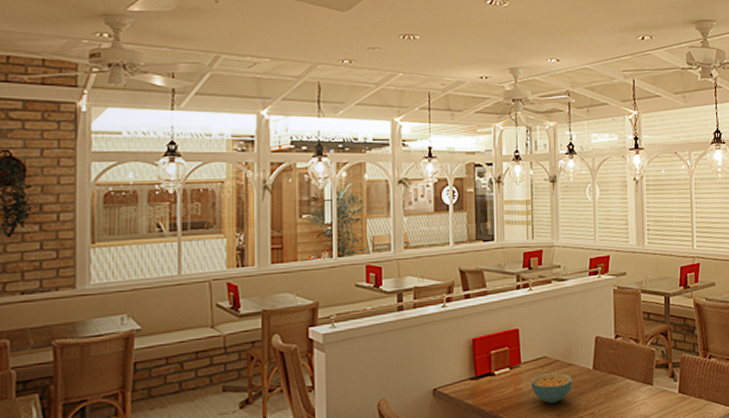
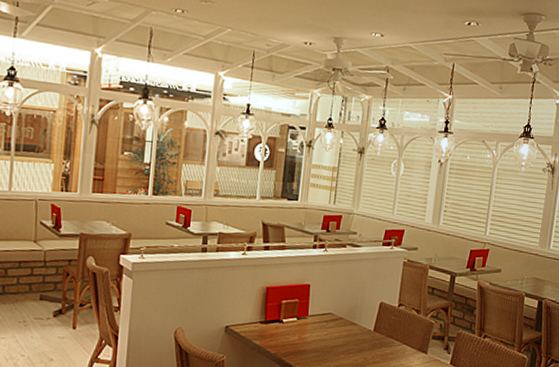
cereal bowl: present [531,372,572,403] -> none [314,328,353,355]

